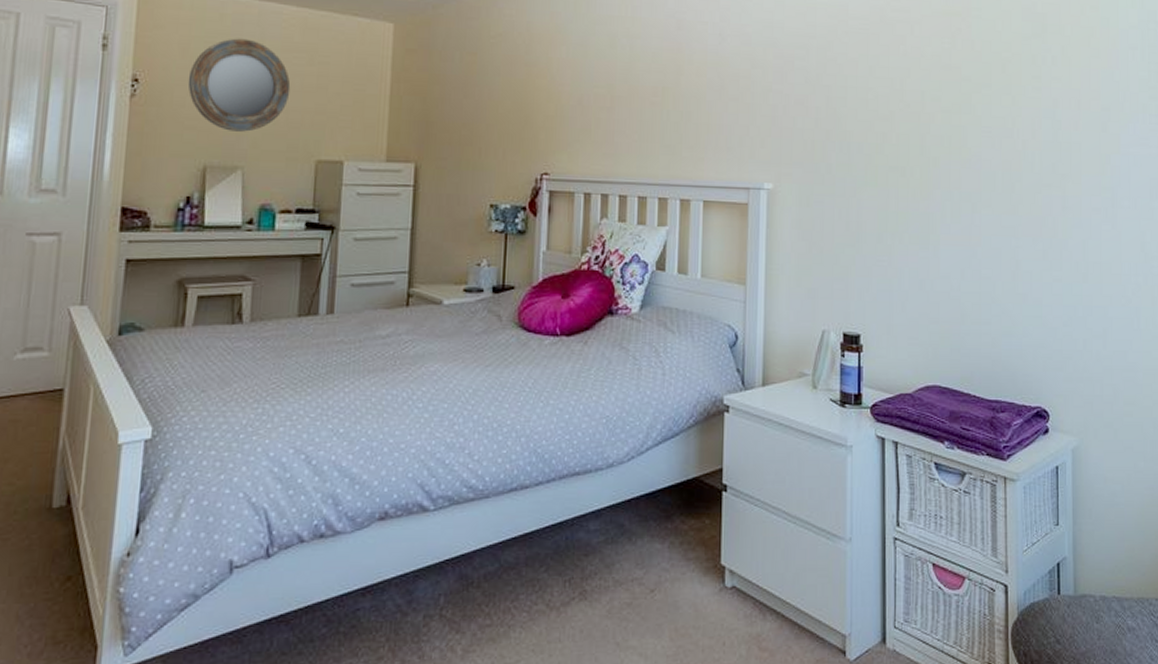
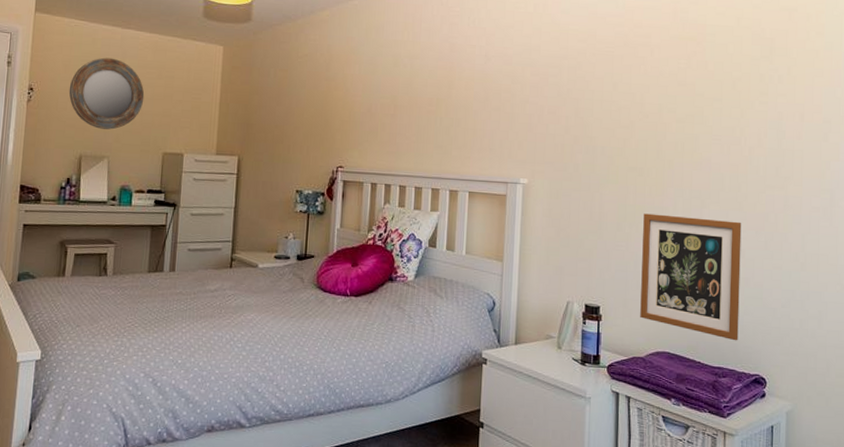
picture frame: none [906,221,1017,369] -> present [640,213,742,341]

